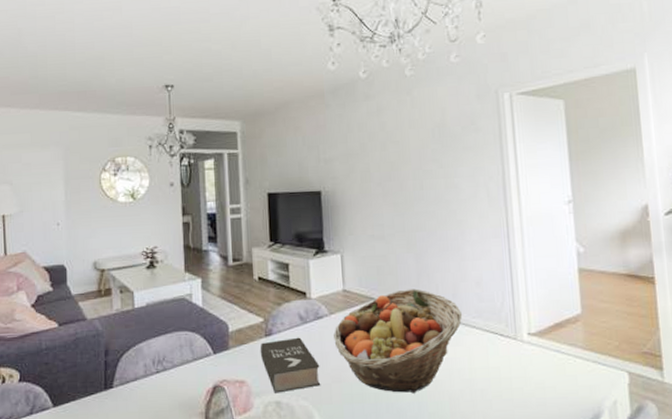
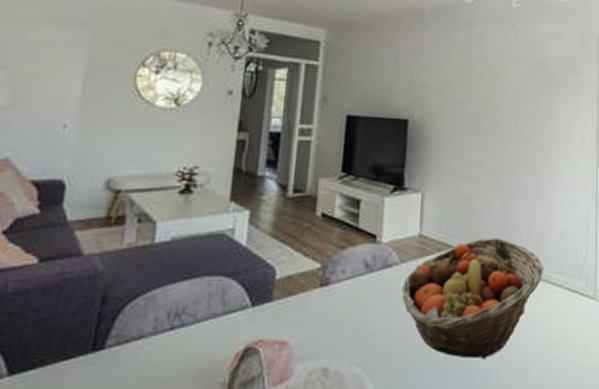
book: present [260,337,321,393] -> none [311,289,382,358]

